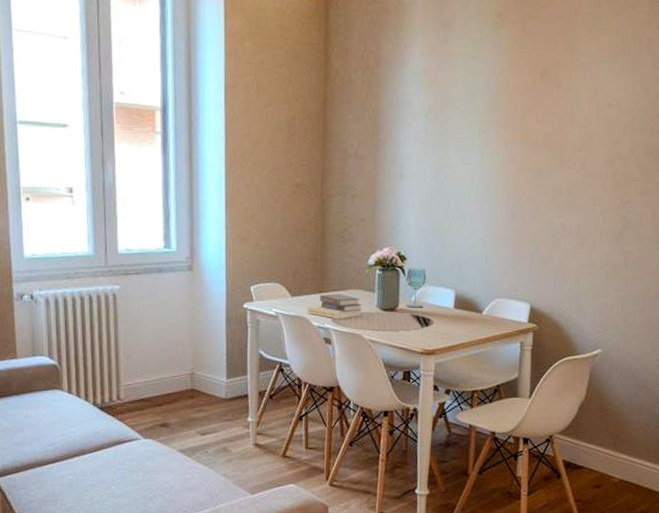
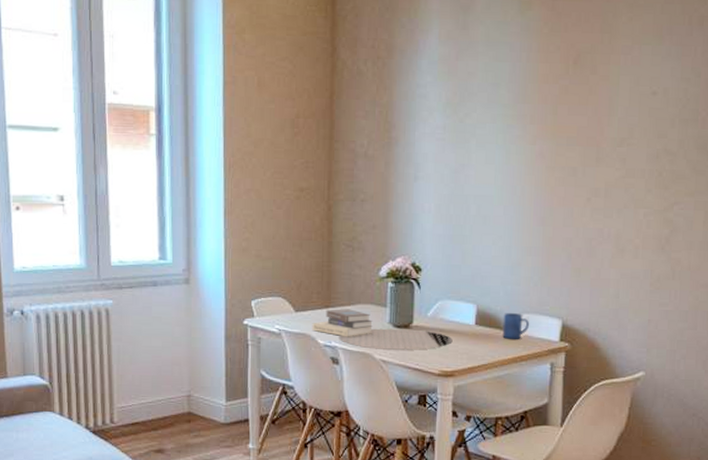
wine glass: present [405,268,428,308] -> none [421,280,446,325]
mug: none [478,298,502,322] -> present [502,313,530,341]

